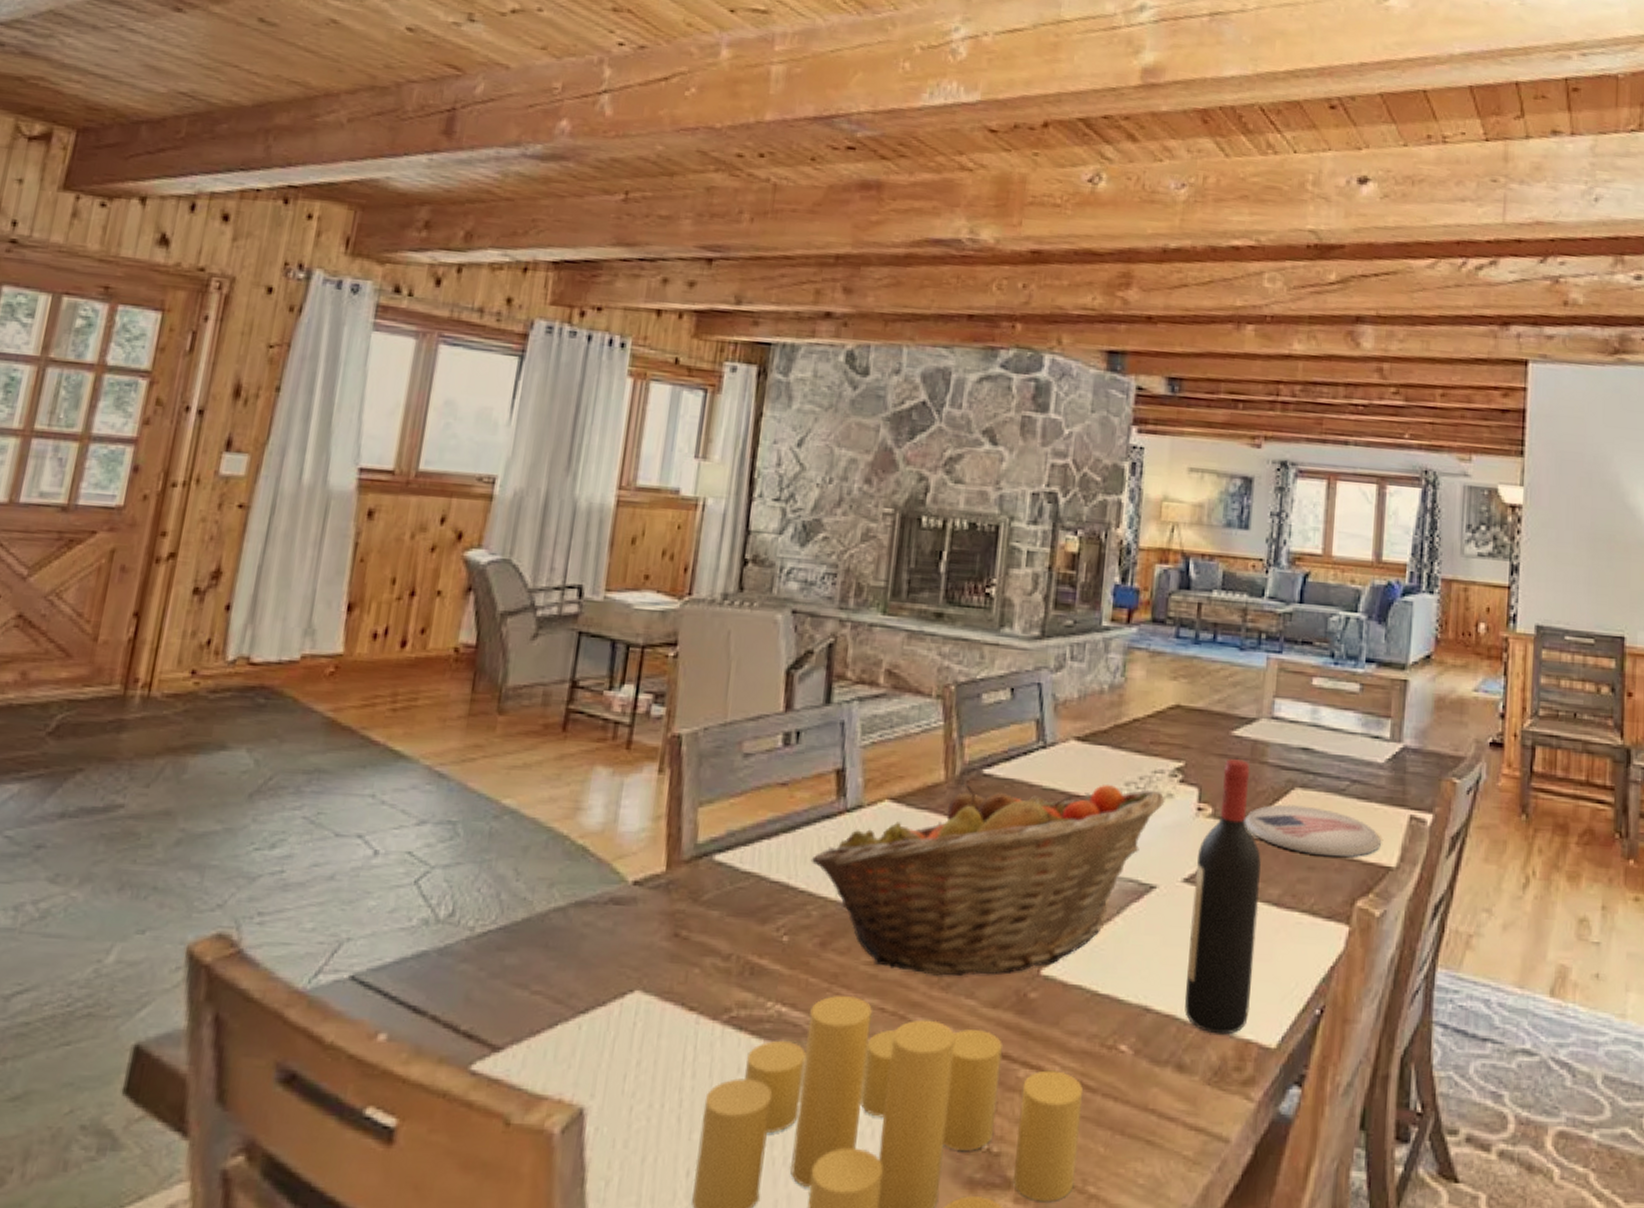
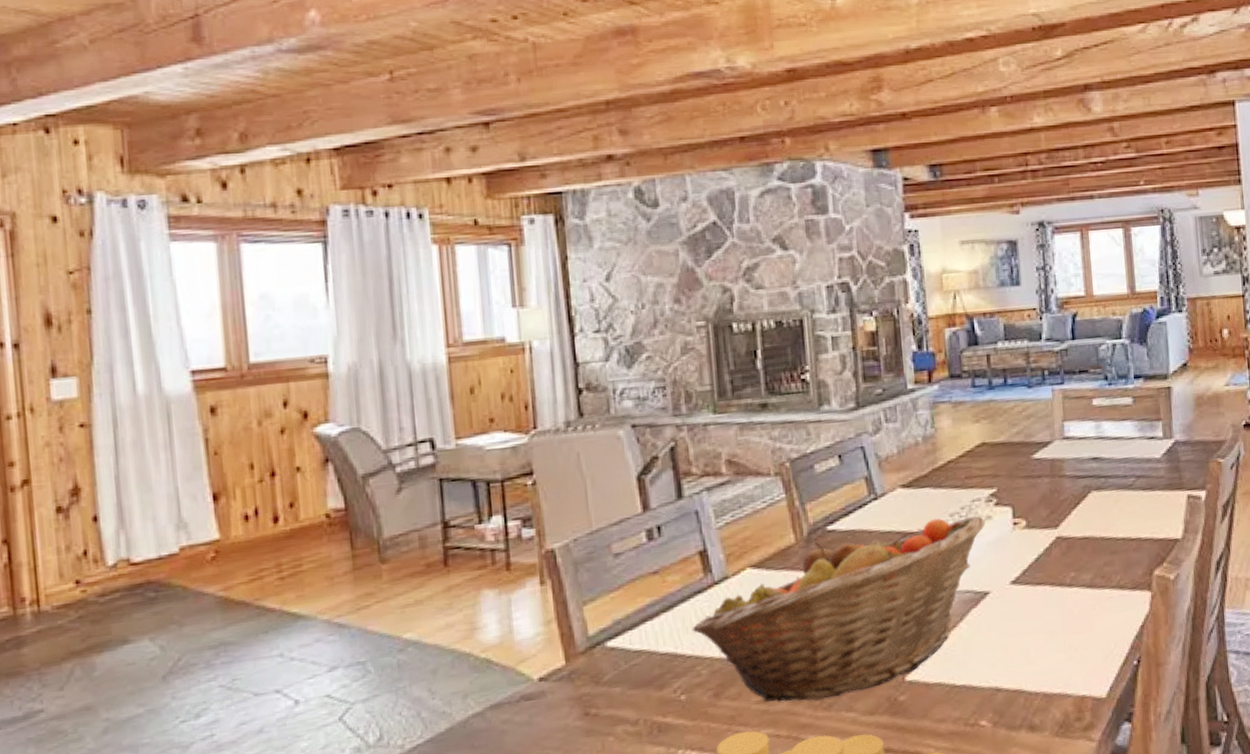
wine bottle: present [1185,759,1261,1035] -> none [1019,477,1081,697]
plate: present [1244,804,1382,858] -> none [1053,503,1168,542]

